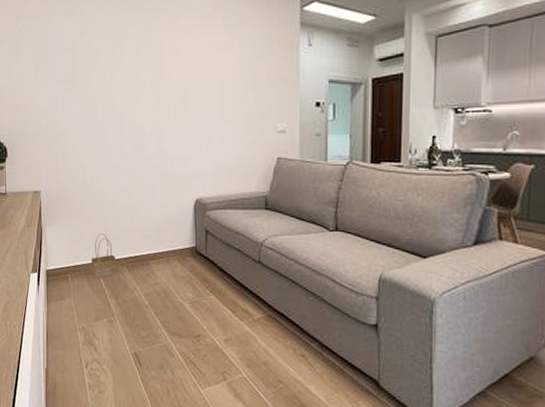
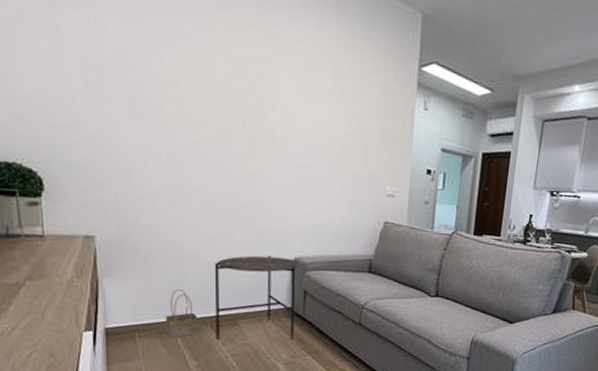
side table: none [129,198,202,279] -> present [214,255,301,340]

